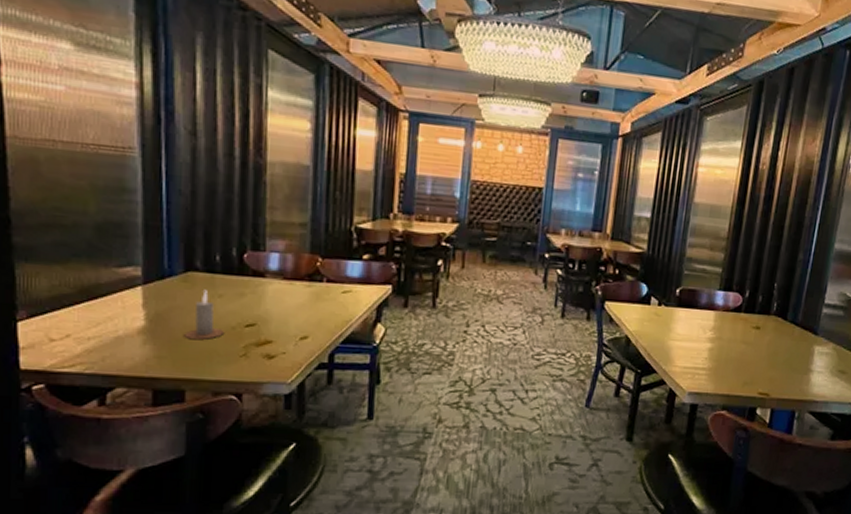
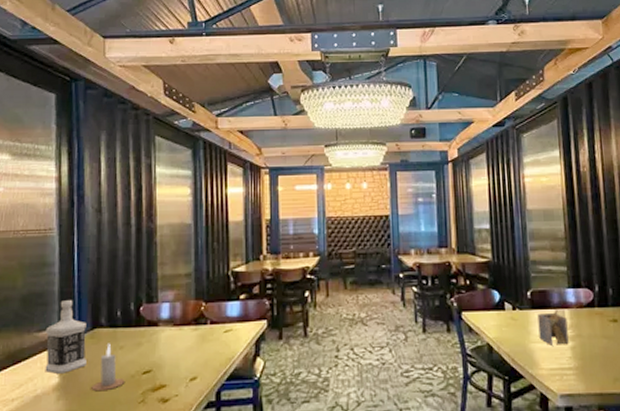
bottle: none [127,235,178,317] -> present [45,300,87,374]
napkin holder: none [679,310,711,346] -> present [537,309,569,346]

